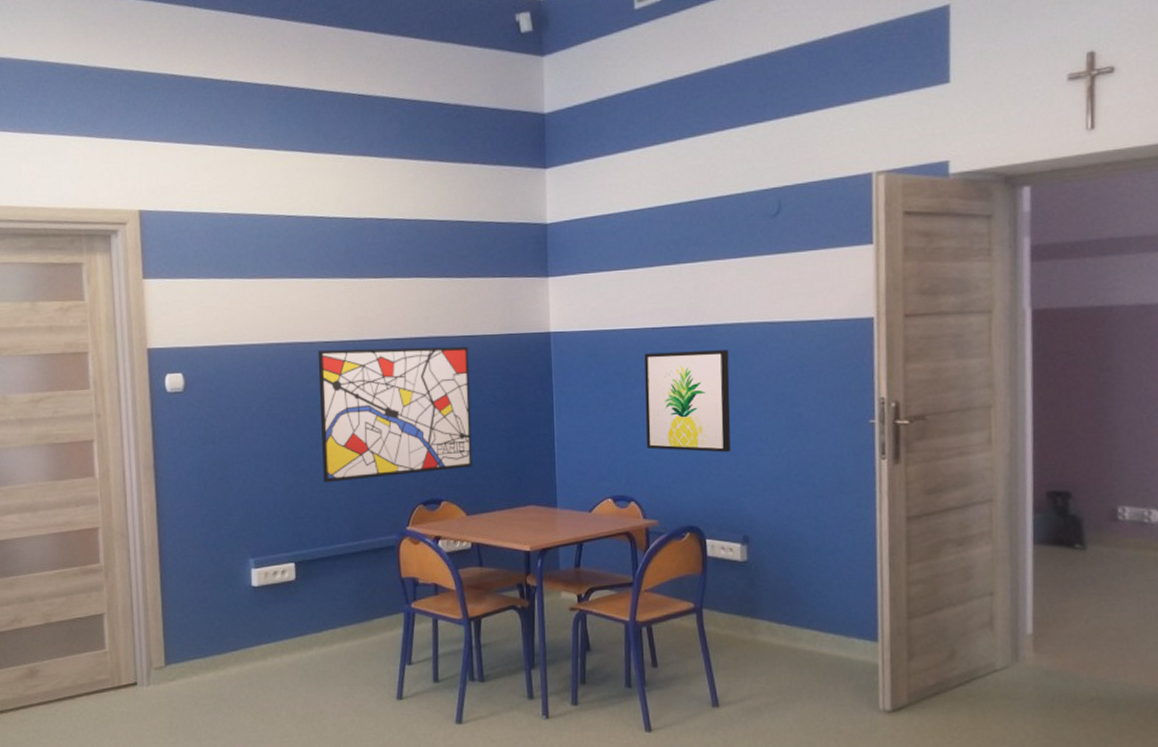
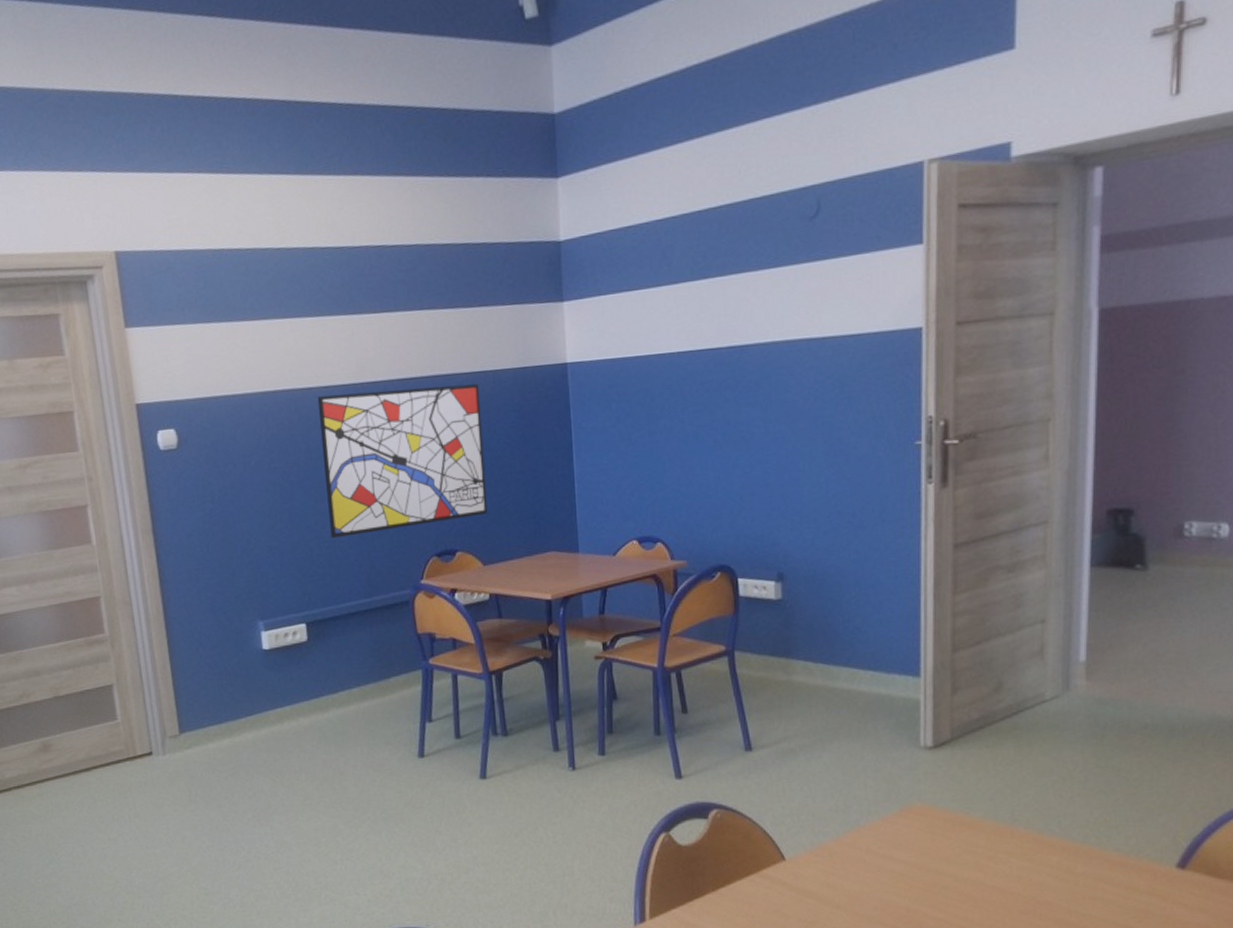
wall art: present [644,350,731,453] -> none [670,372,764,486]

